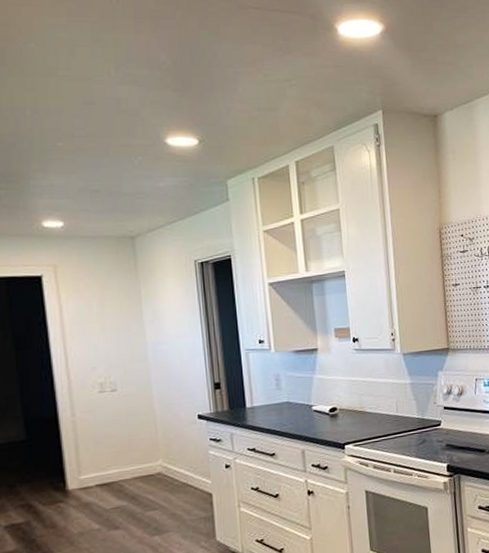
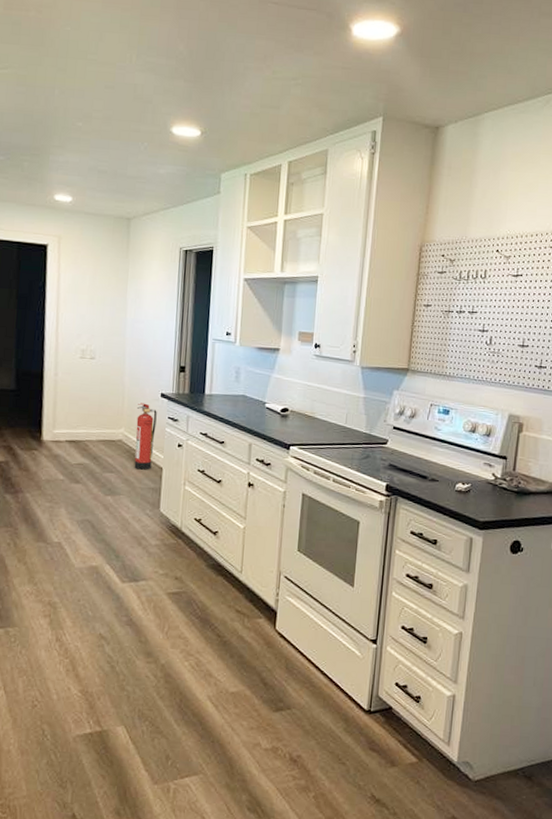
fire extinguisher: none [172,428,199,501] -> present [134,403,157,470]

